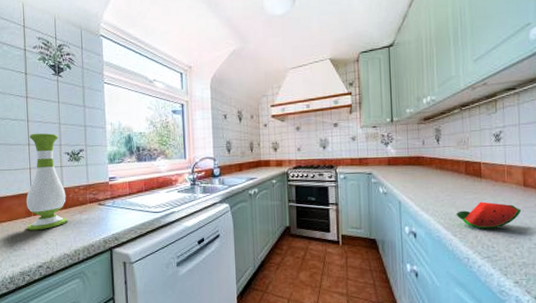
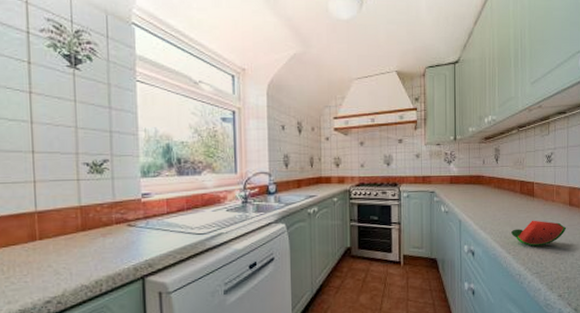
vase: present [26,133,67,231] -> none [29,138,86,259]

